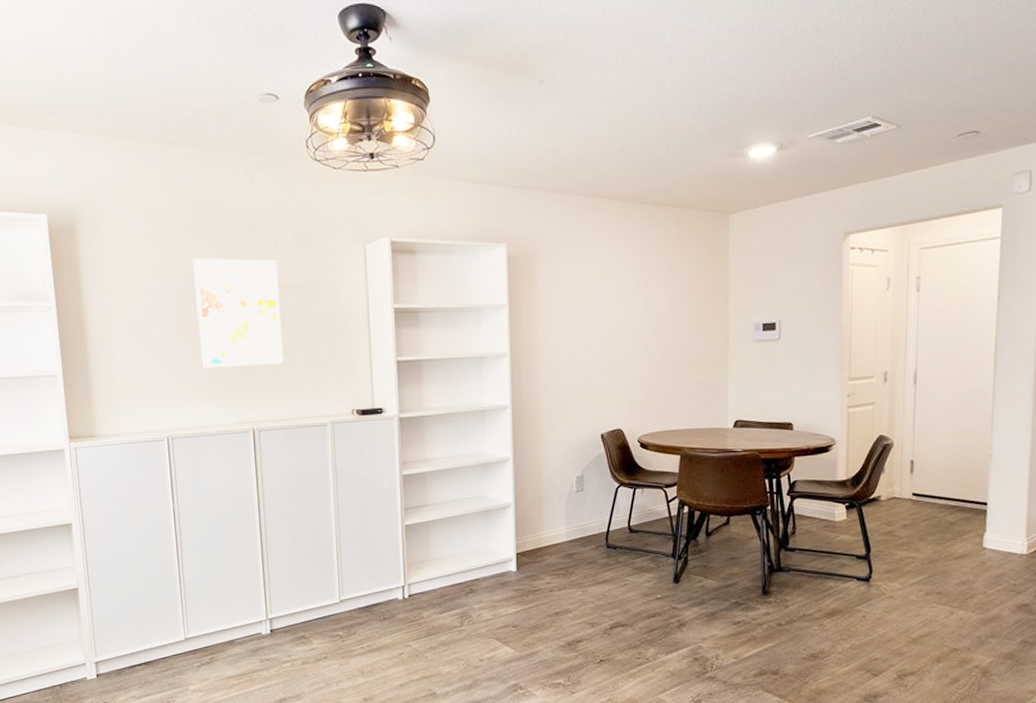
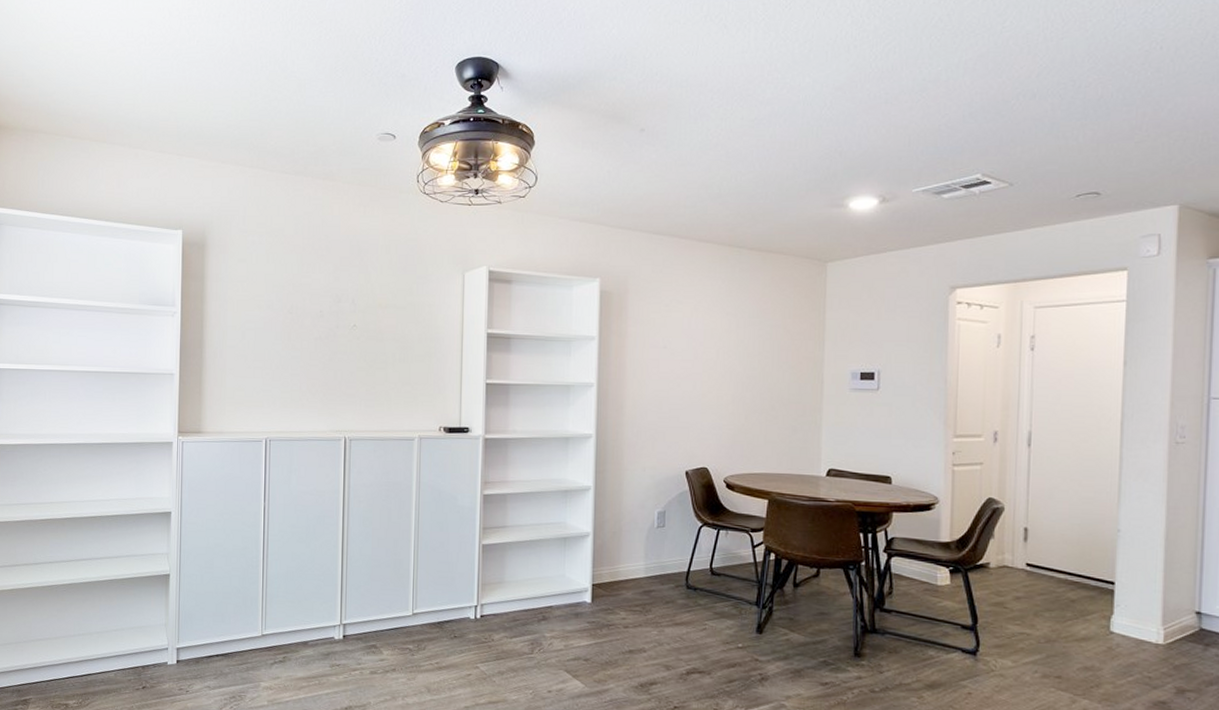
wall art: present [193,258,284,369] -> none [303,276,381,378]

